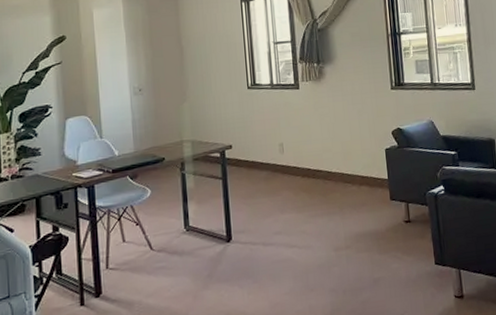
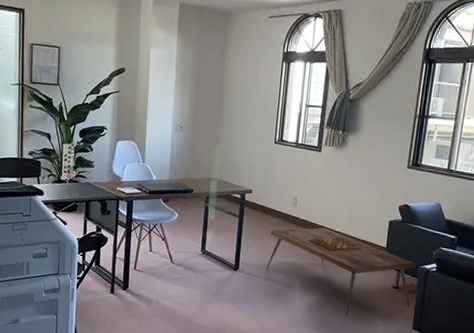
coffee table: none [260,171,427,268] -> present [266,227,416,317]

